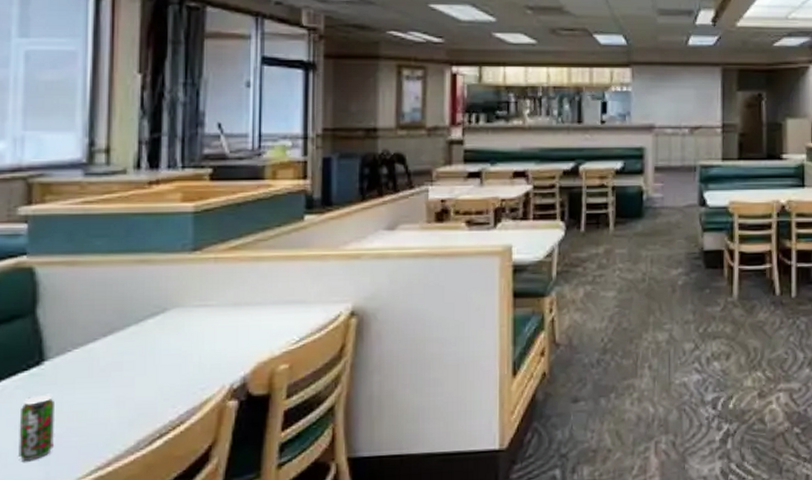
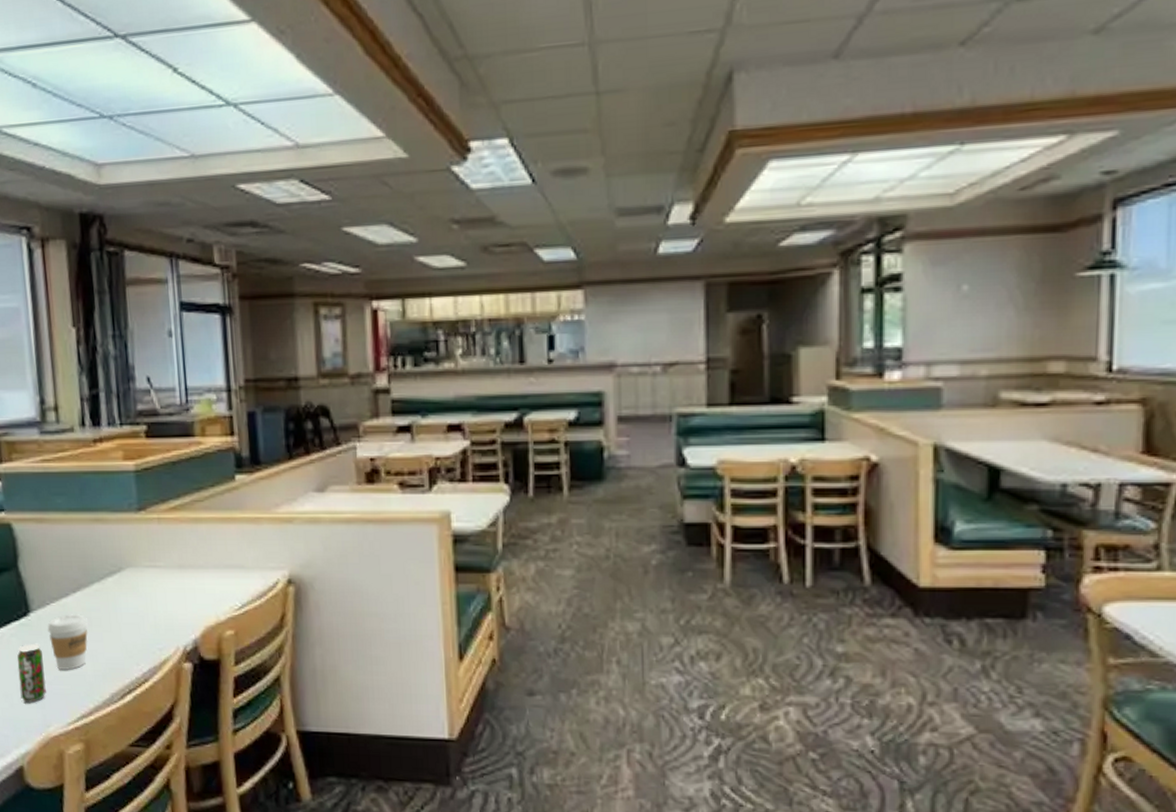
coffee cup: none [65,358,117,420] -> present [47,613,88,670]

